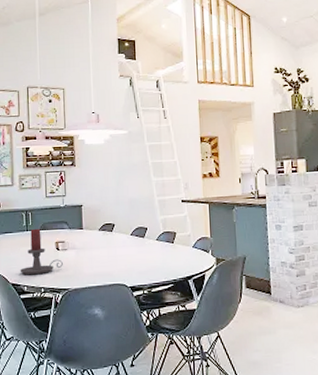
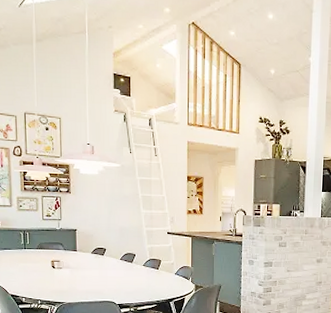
candle holder: present [20,228,63,275] -> none [18,247,58,288]

